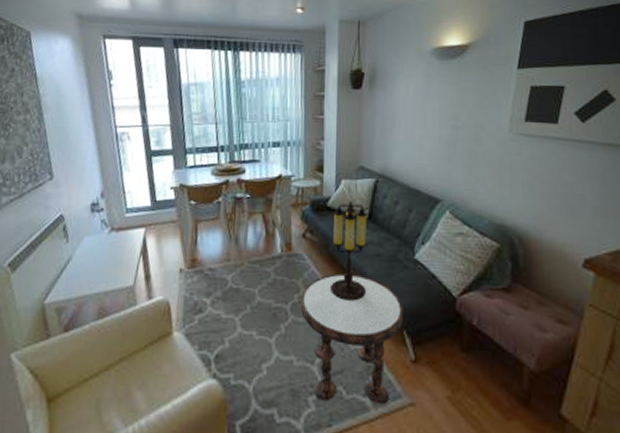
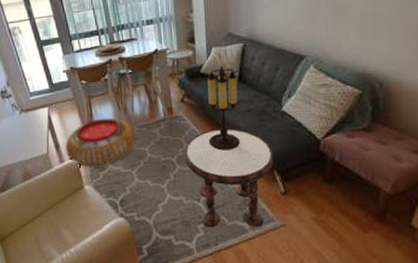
pouf: none [156,247,245,309] -> present [65,117,136,168]

